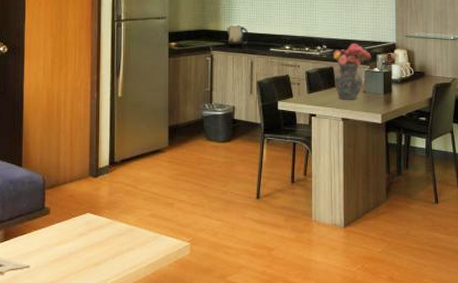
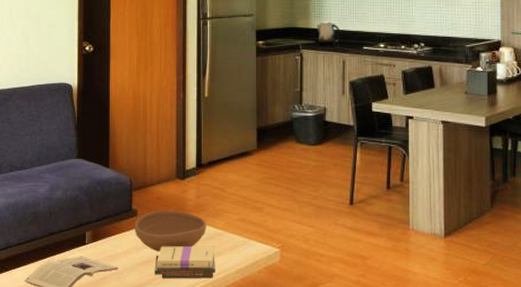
bowl: none [46,207,119,249] -> present [134,210,207,252]
books: none [66,242,127,275] -> present [154,245,215,279]
flower arrangement: present [333,43,372,100] -> none [431,40,474,102]

